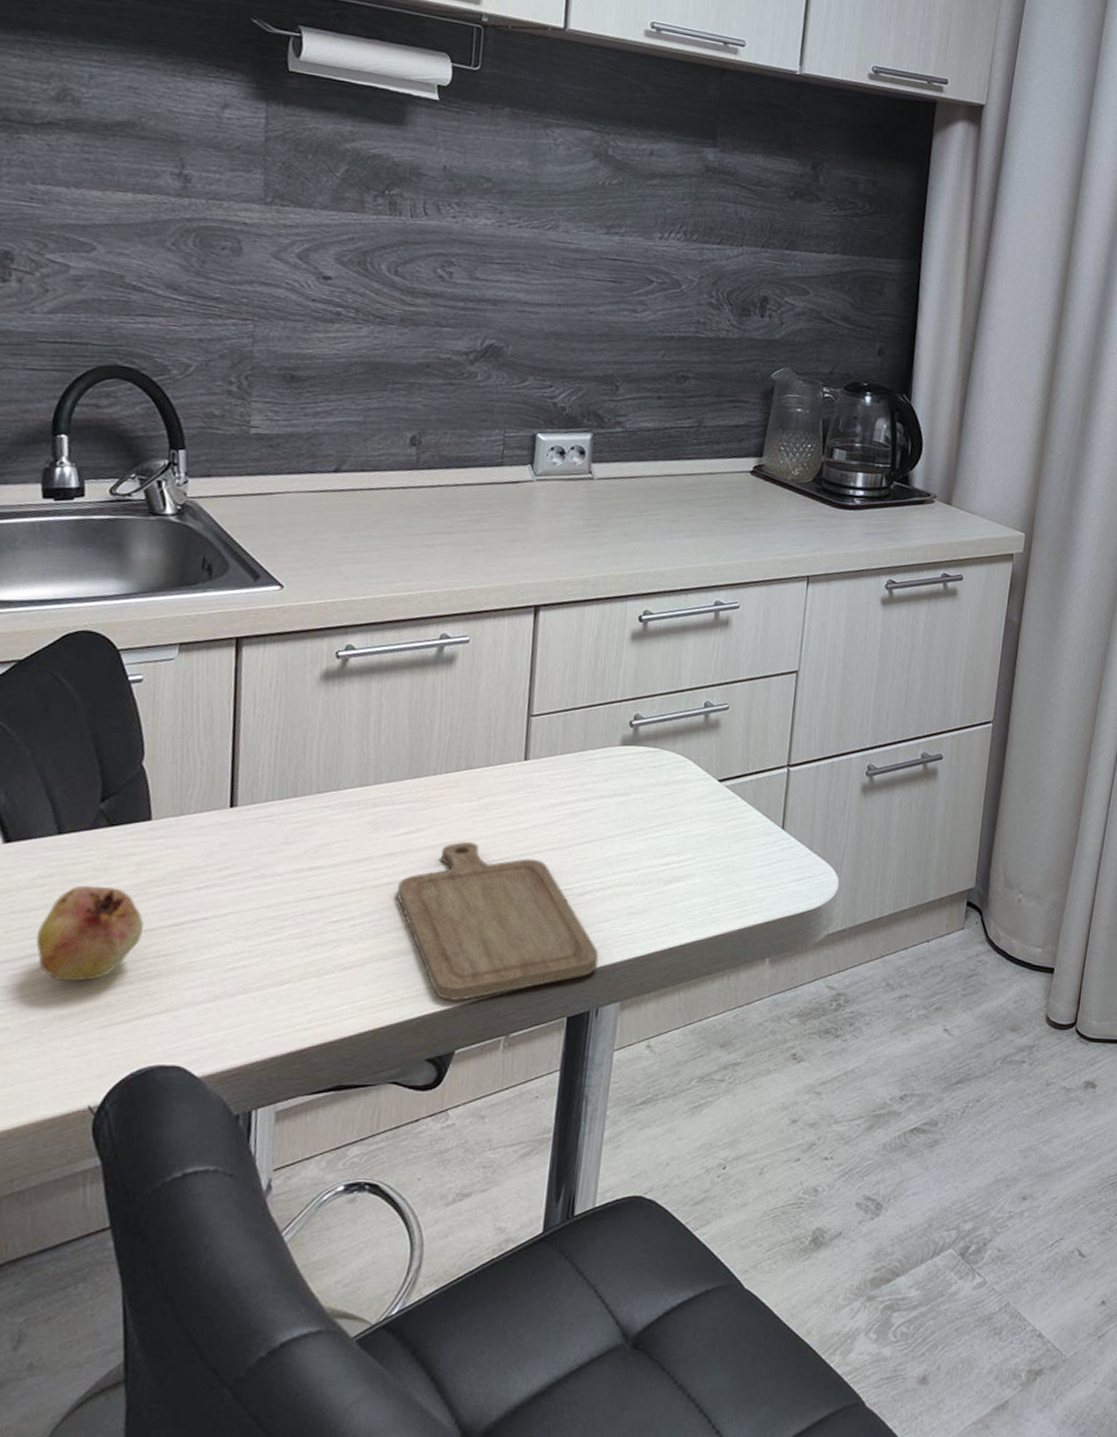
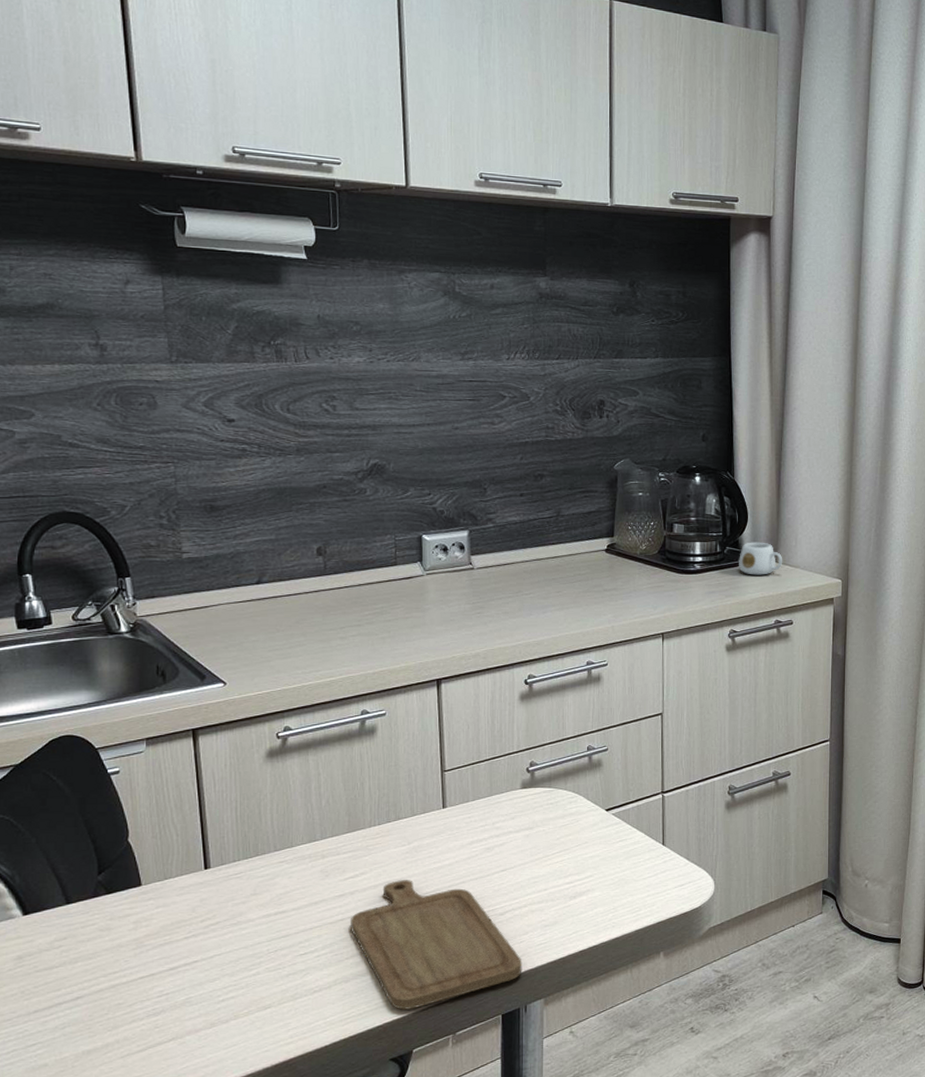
fruit: present [35,885,144,982] -> none [59,942,146,1023]
mug: none [906,478,959,519] -> present [739,542,783,575]

